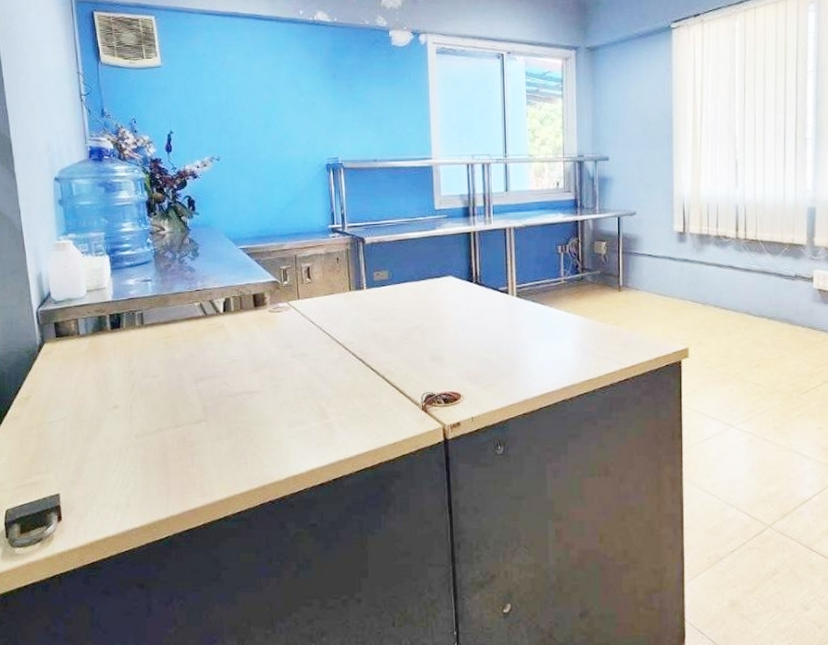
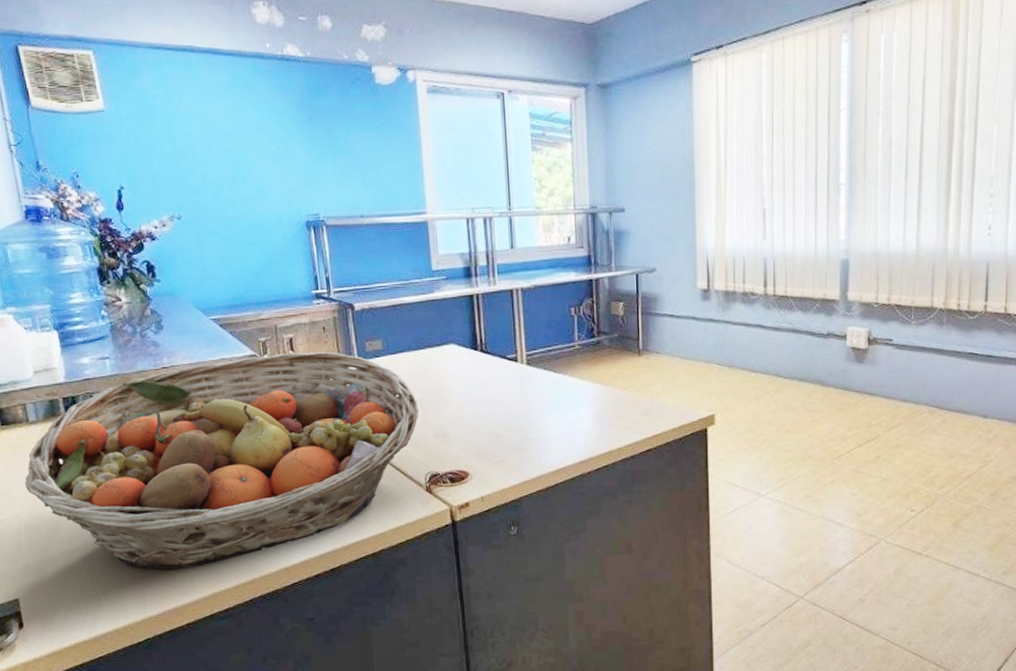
fruit basket: none [72,279,419,473] -> present [25,351,419,570]

